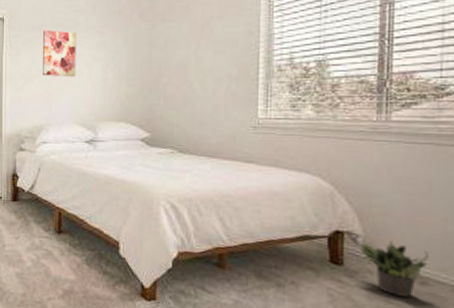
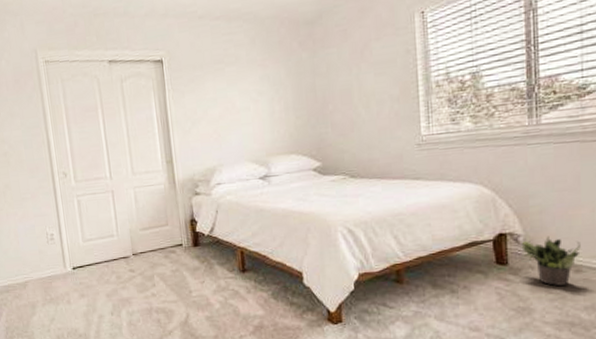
wall art: present [43,29,77,77] -> none [205,67,243,116]

